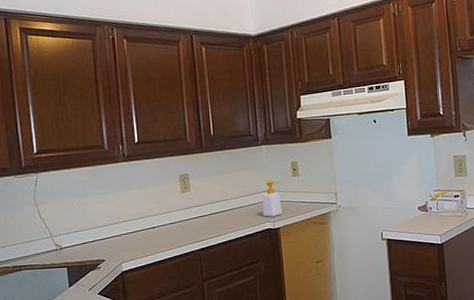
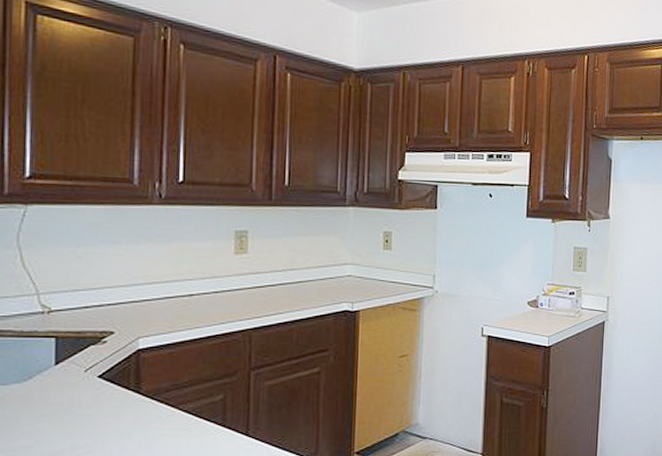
soap bottle: present [262,180,283,217] -> none [339,251,369,296]

